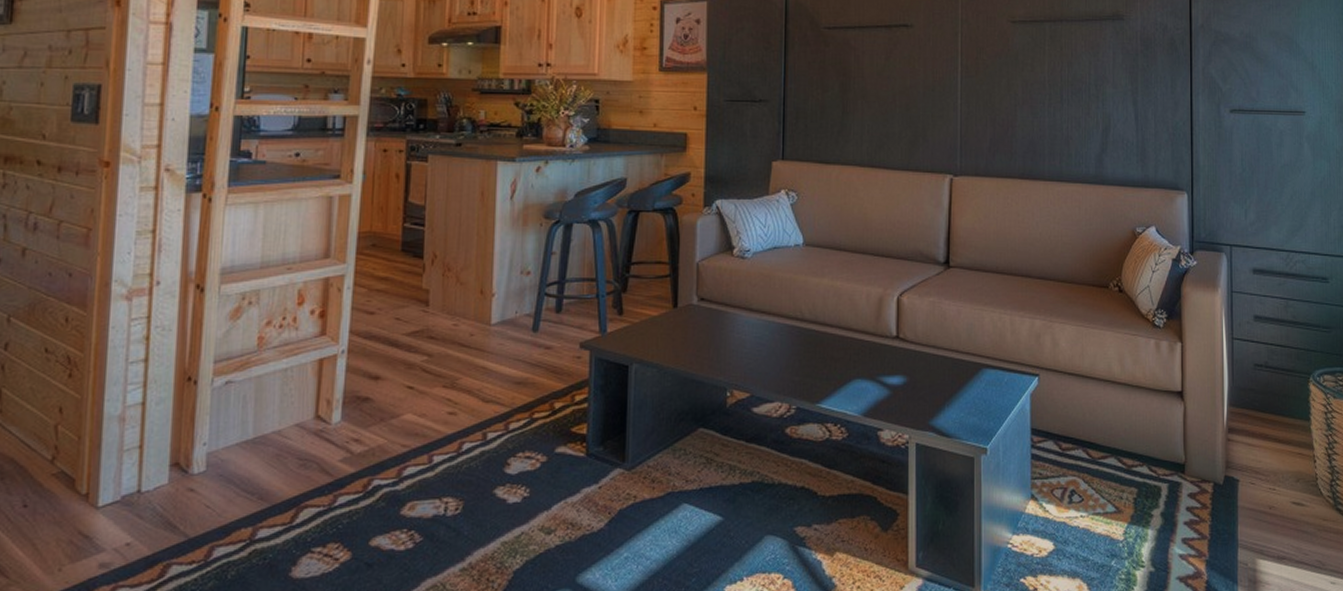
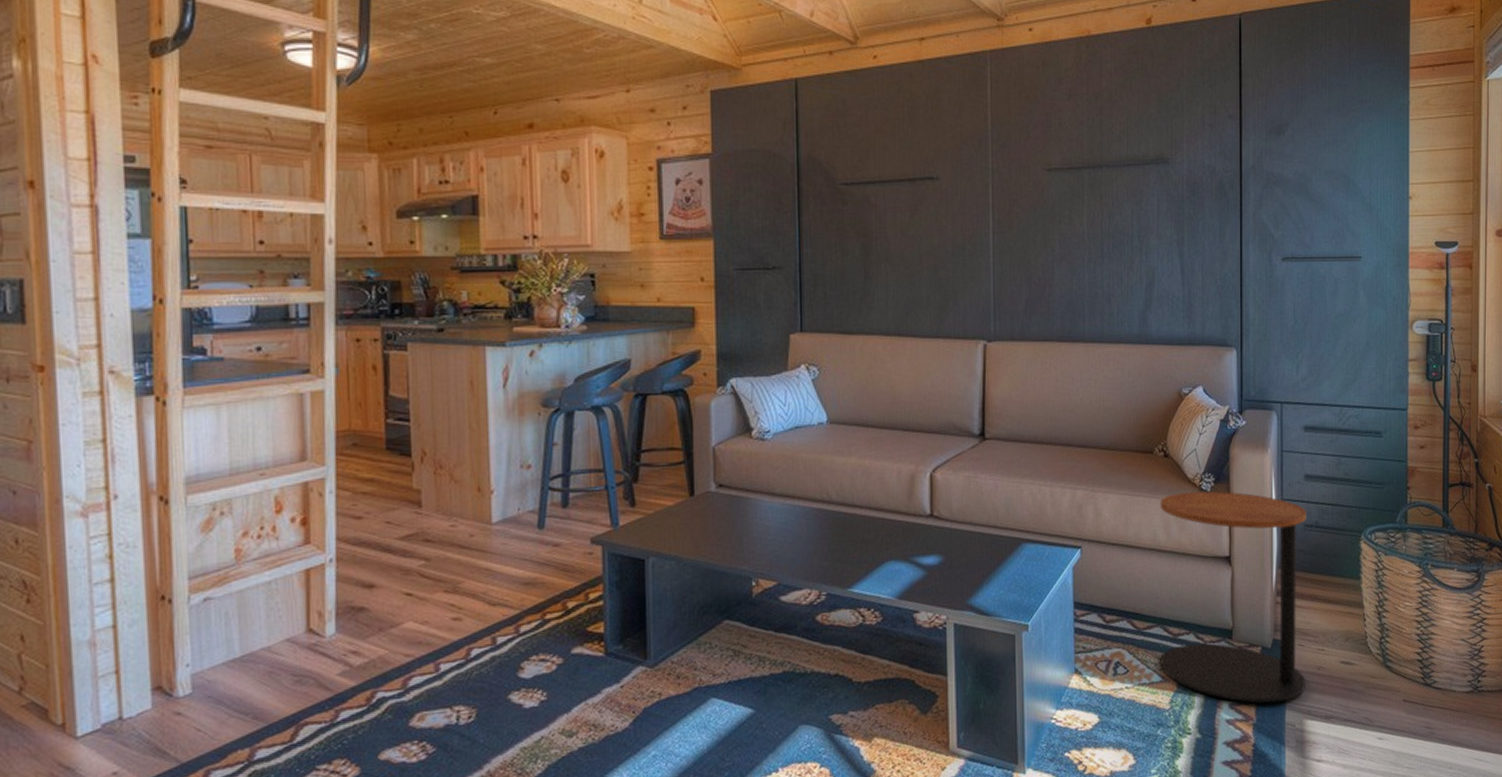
side table: none [1114,327,1257,540] -> present [1160,491,1306,703]

